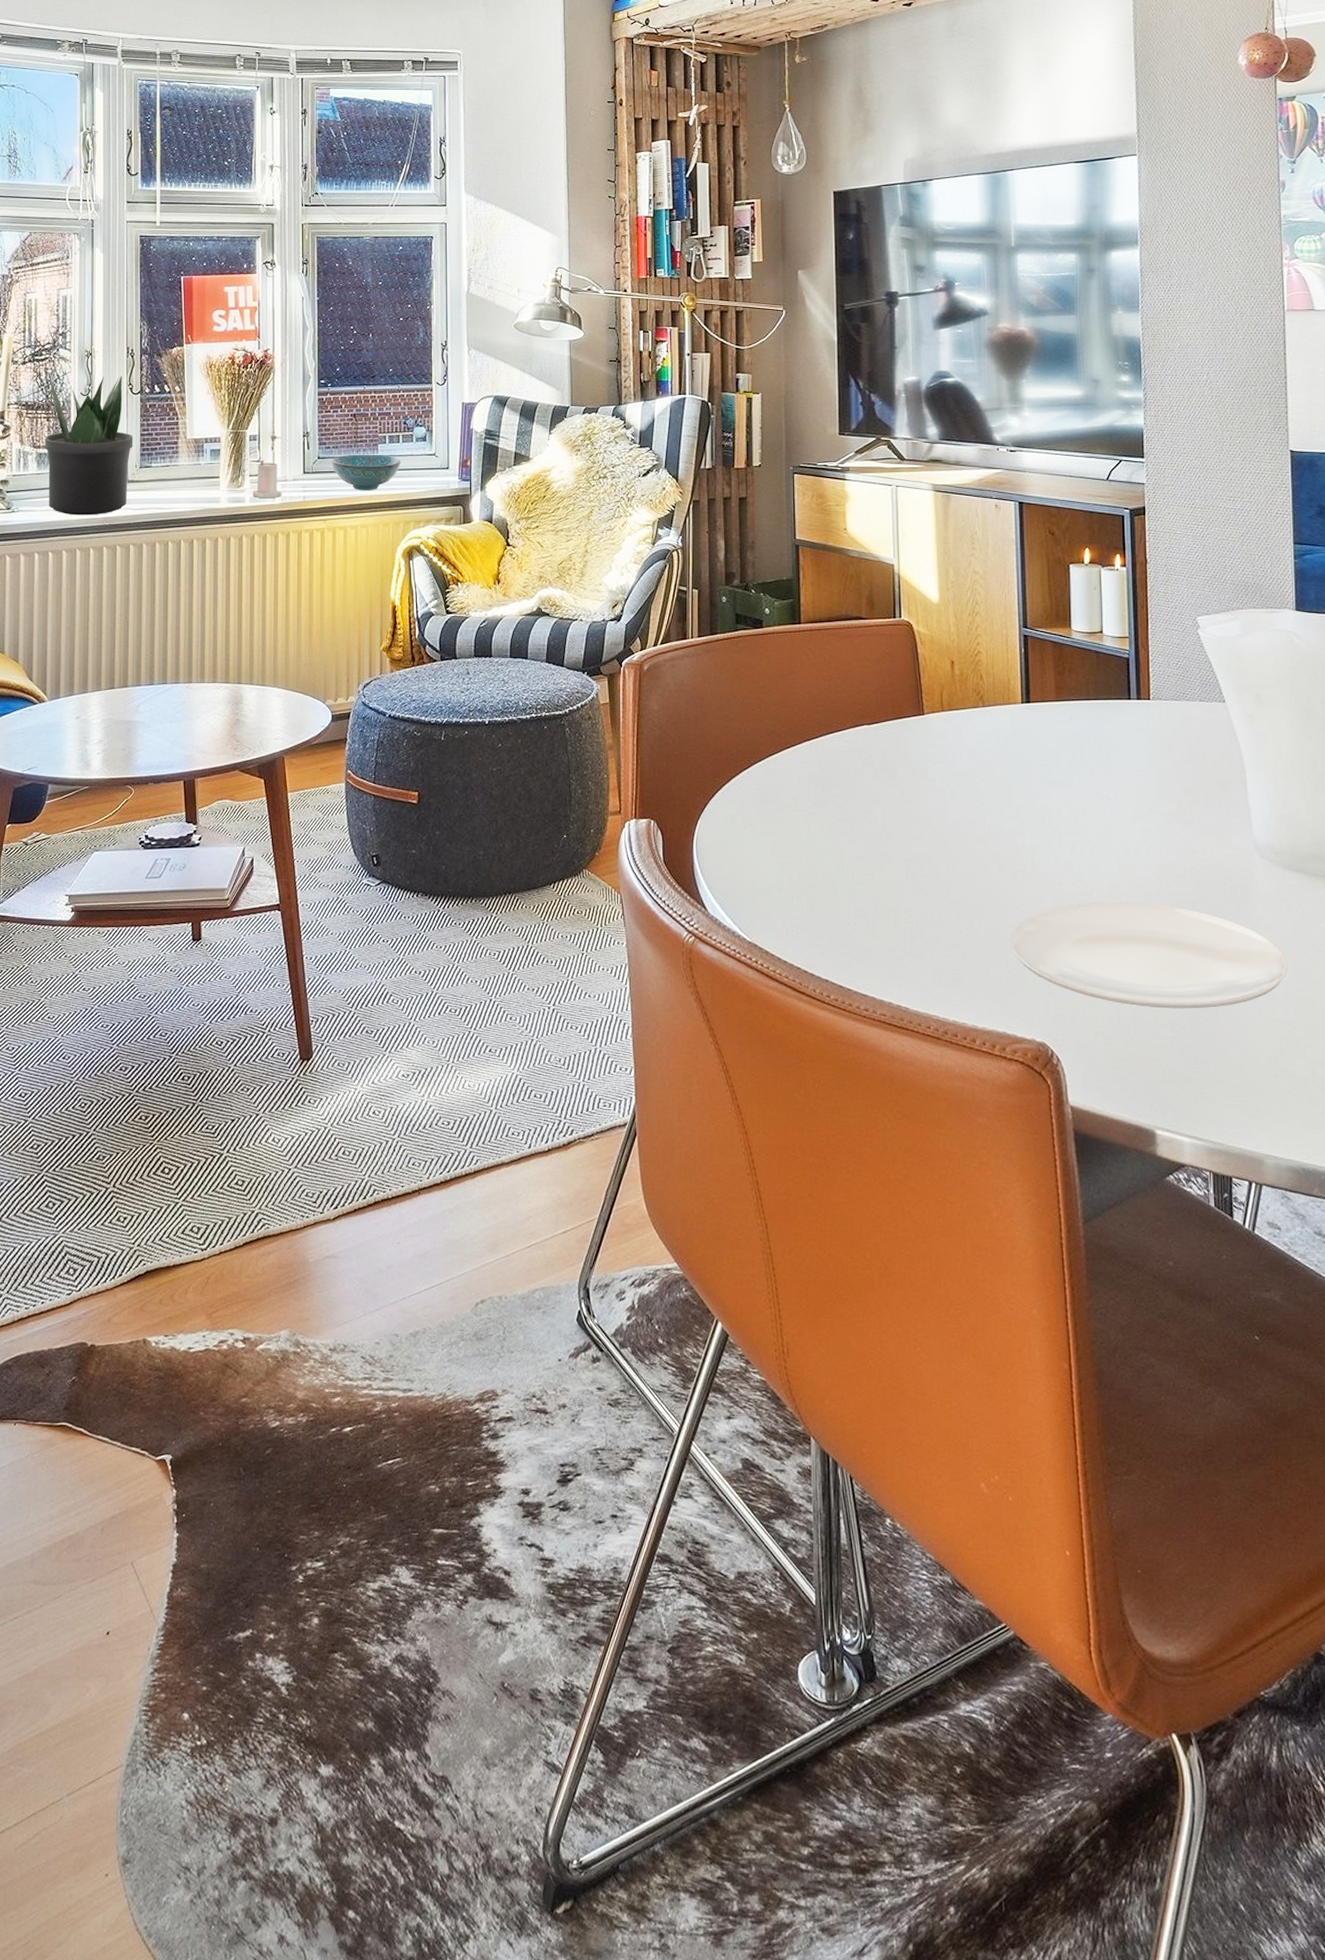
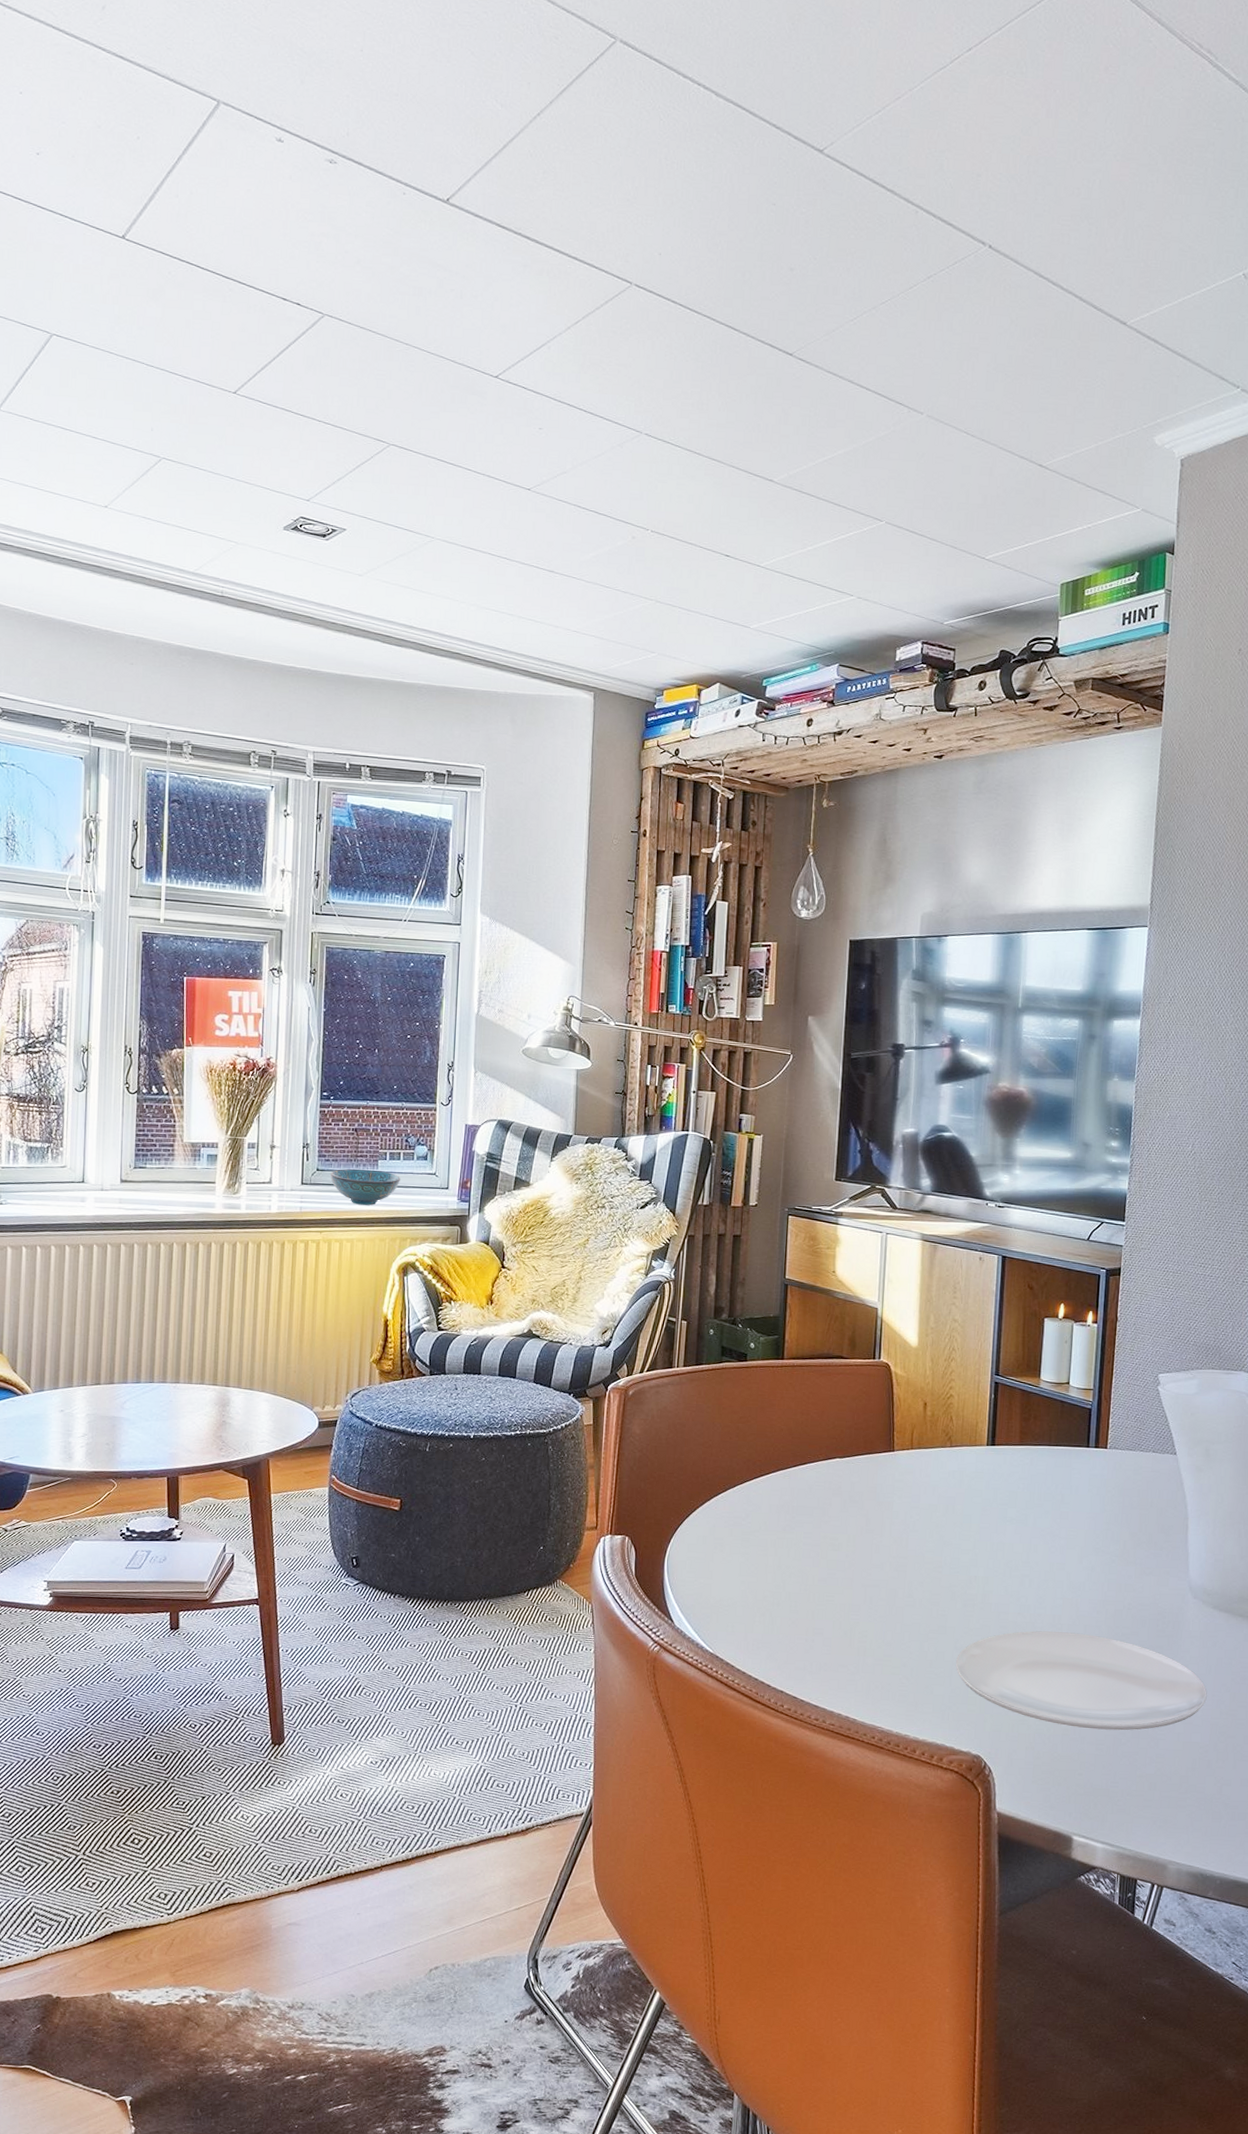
planter: present [44,372,133,515] -> none [35,1065,128,1213]
candle: present [252,459,282,499] -> none [248,1168,279,1207]

